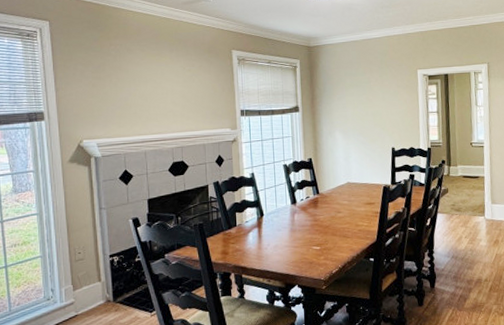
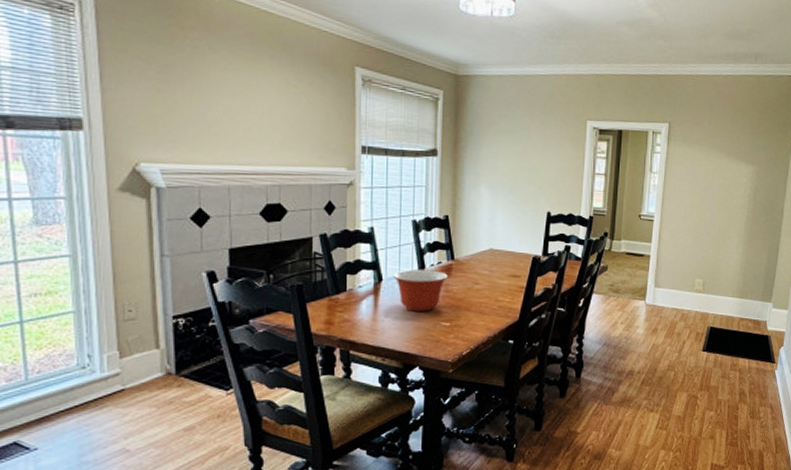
mixing bowl: none [271,204,315,239] -> present [393,270,448,311]

